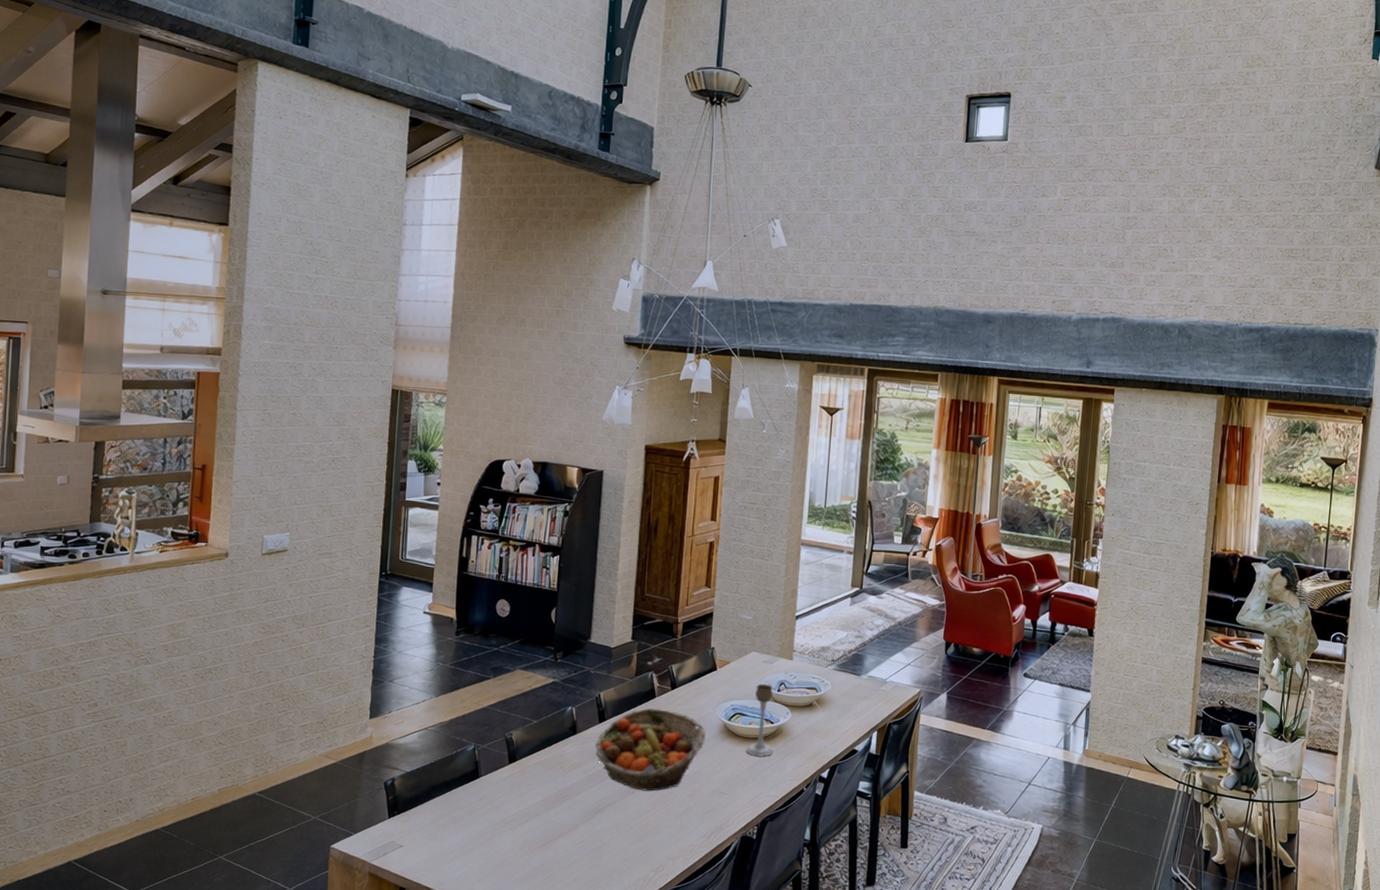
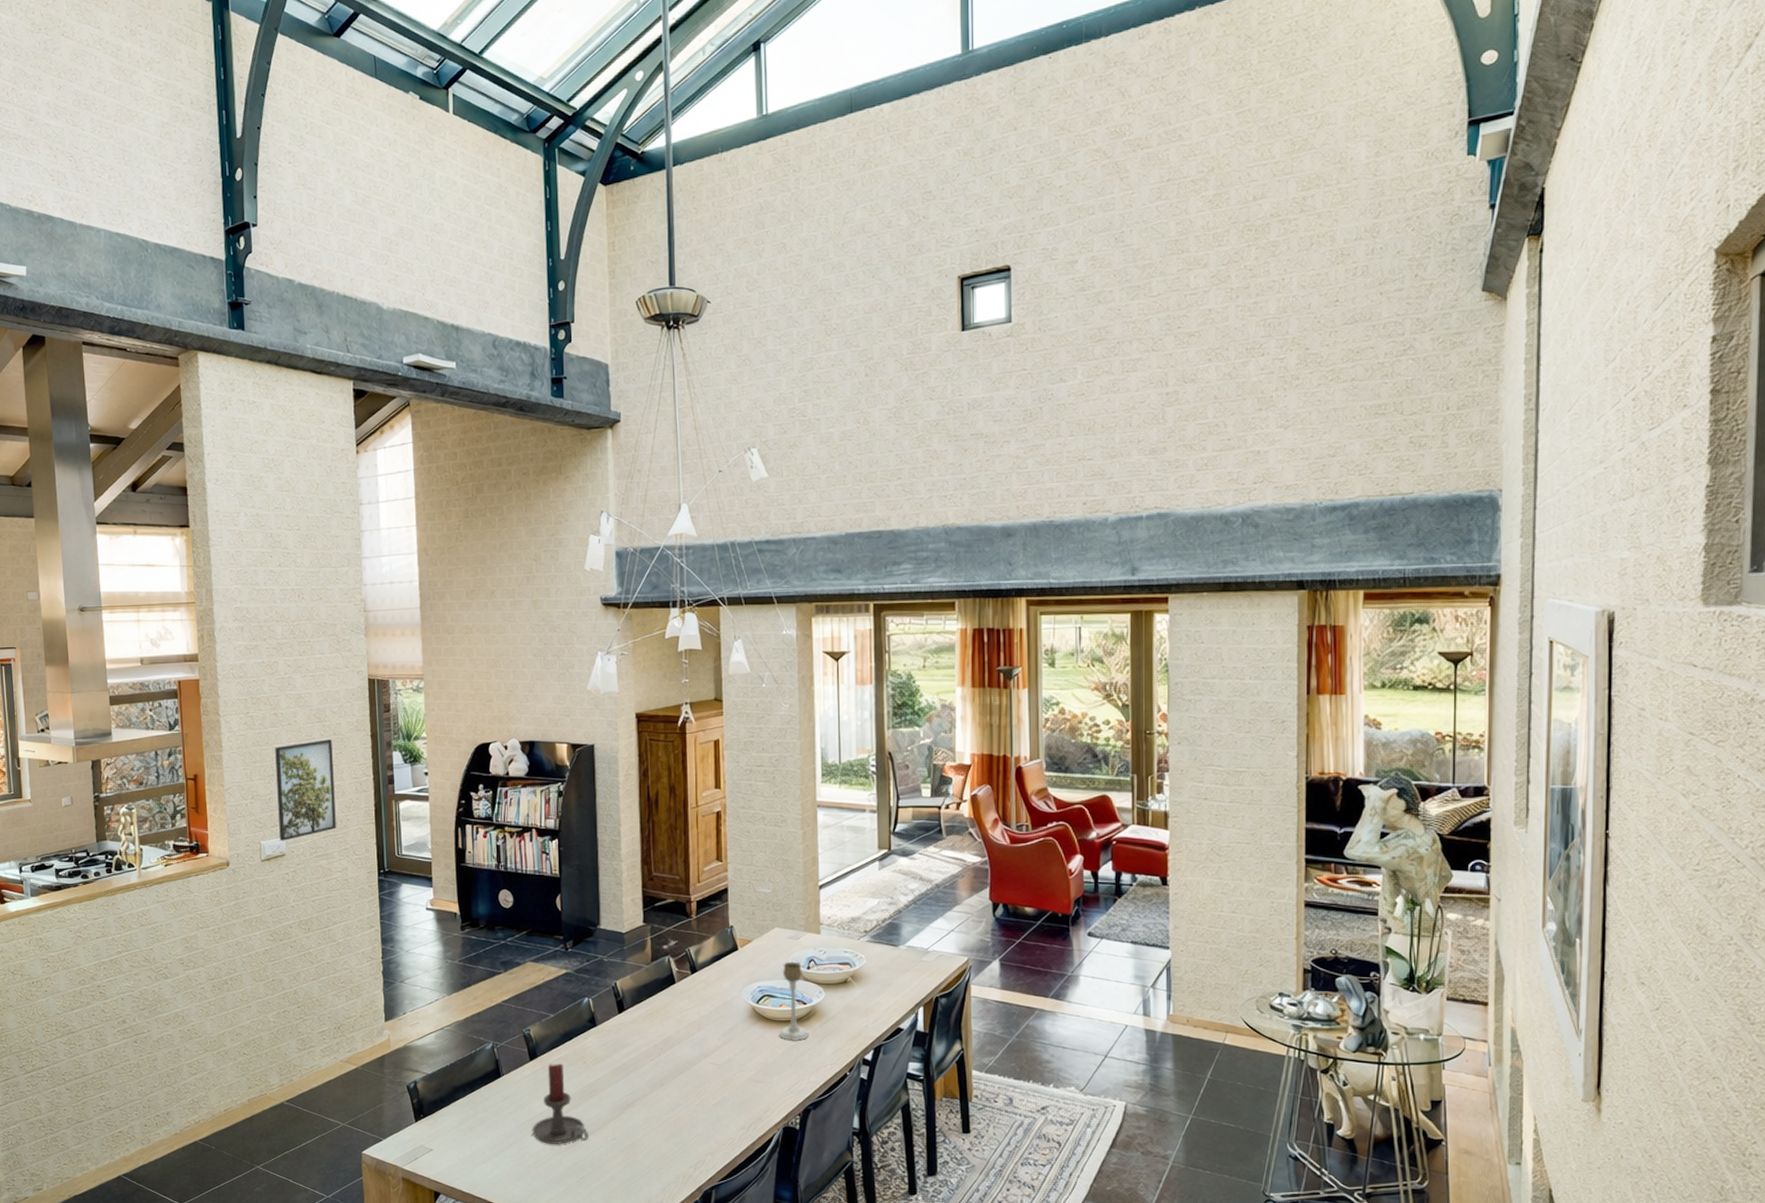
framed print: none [284,442,349,537] -> present [275,739,336,841]
candle holder: none [503,767,558,845] -> present [532,1063,588,1144]
fruit basket: present [594,708,706,791] -> none [616,995,733,1083]

